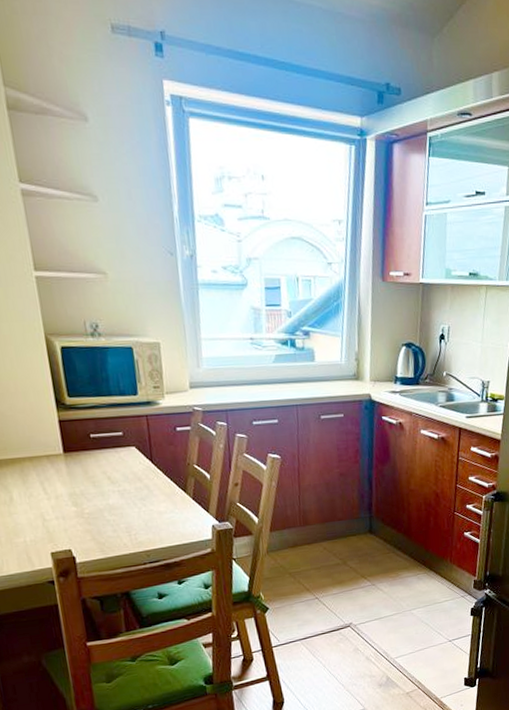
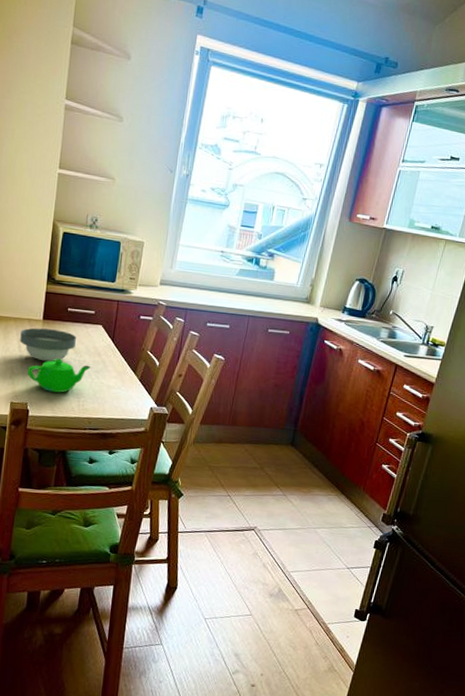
bowl: none [41,461,110,500] -> present [20,327,76,362]
teapot: none [61,493,134,532] -> present [27,358,91,393]

